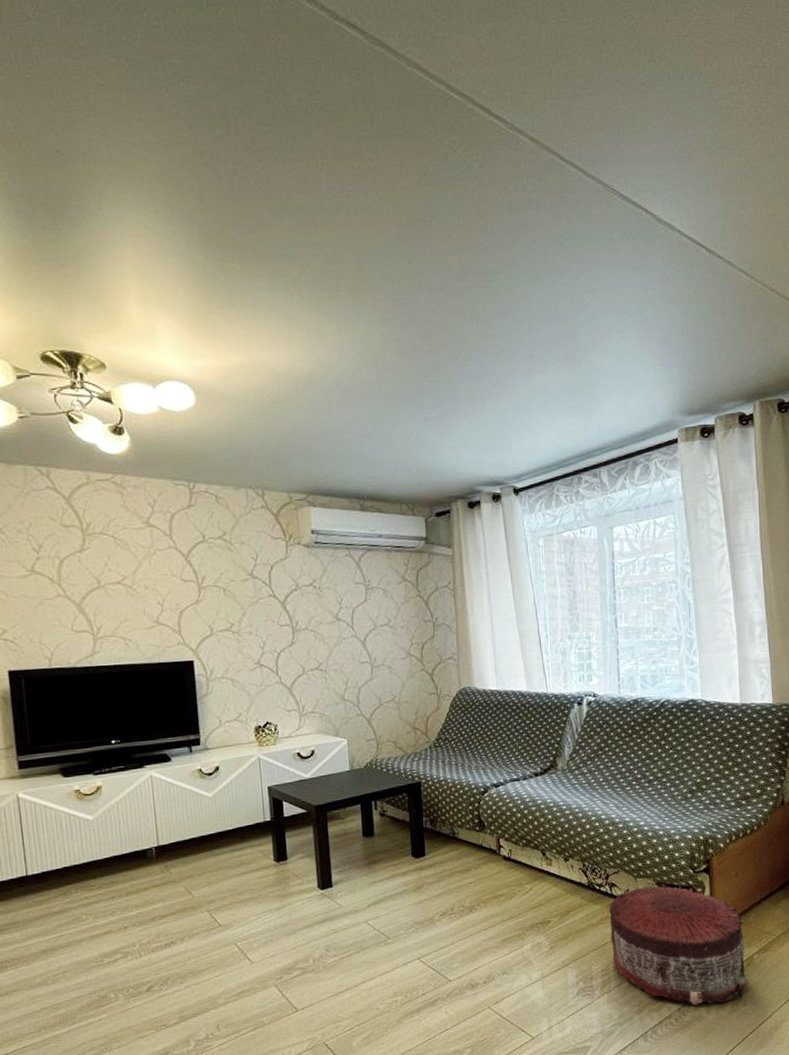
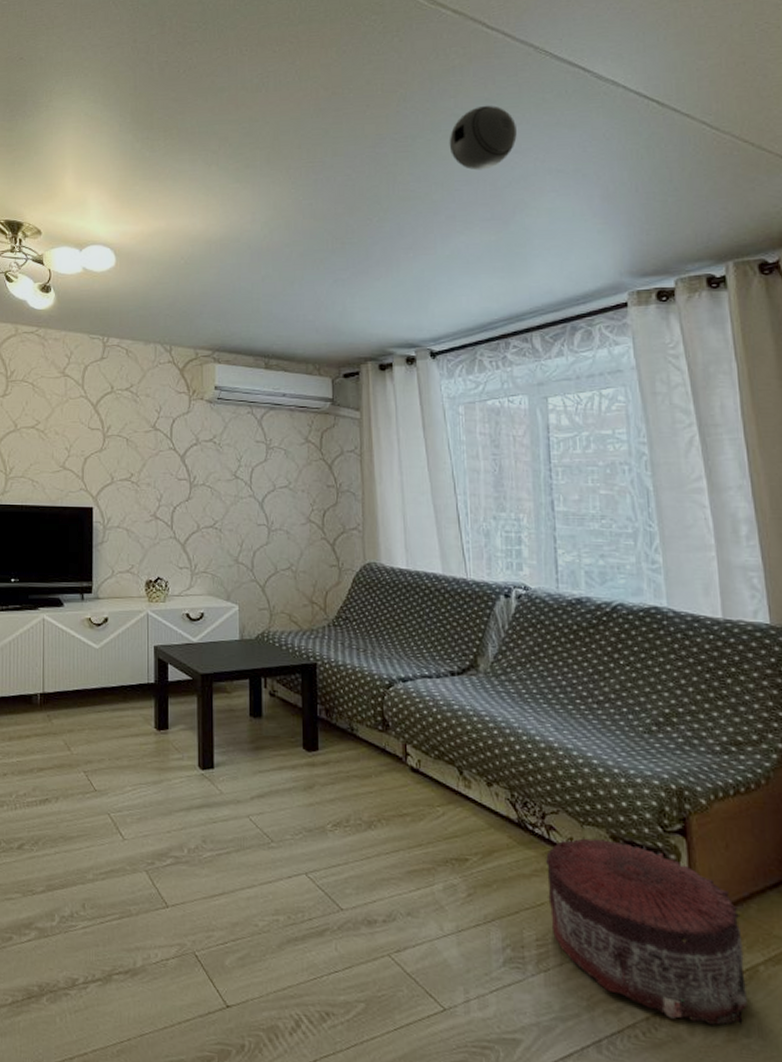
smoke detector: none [527,242,588,309] -> present [449,105,517,170]

